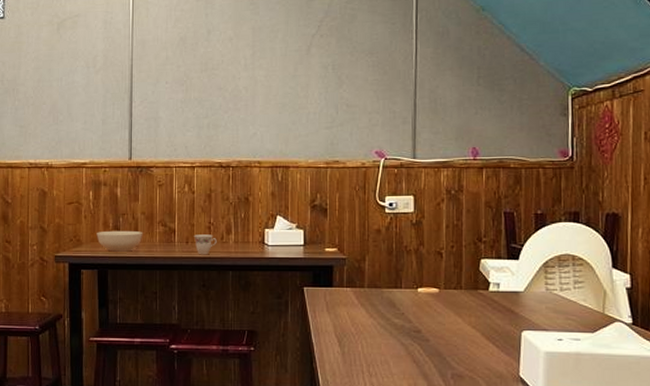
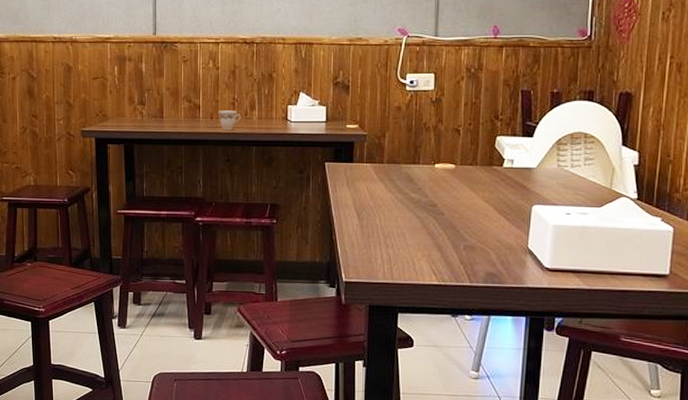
bowl: present [96,230,143,252] -> none [122,106,168,127]

